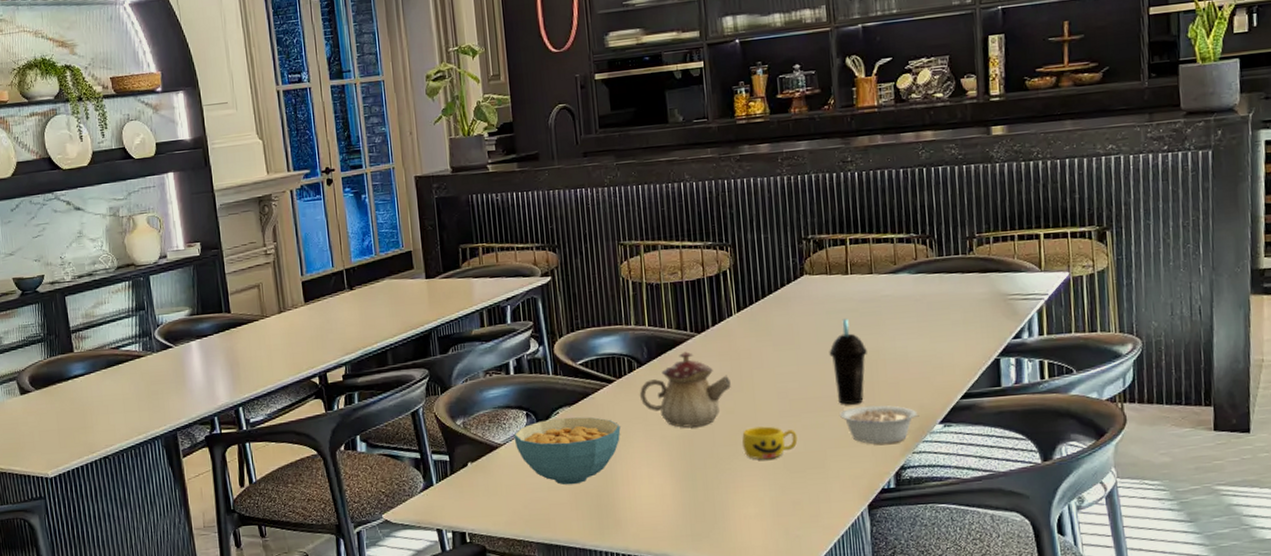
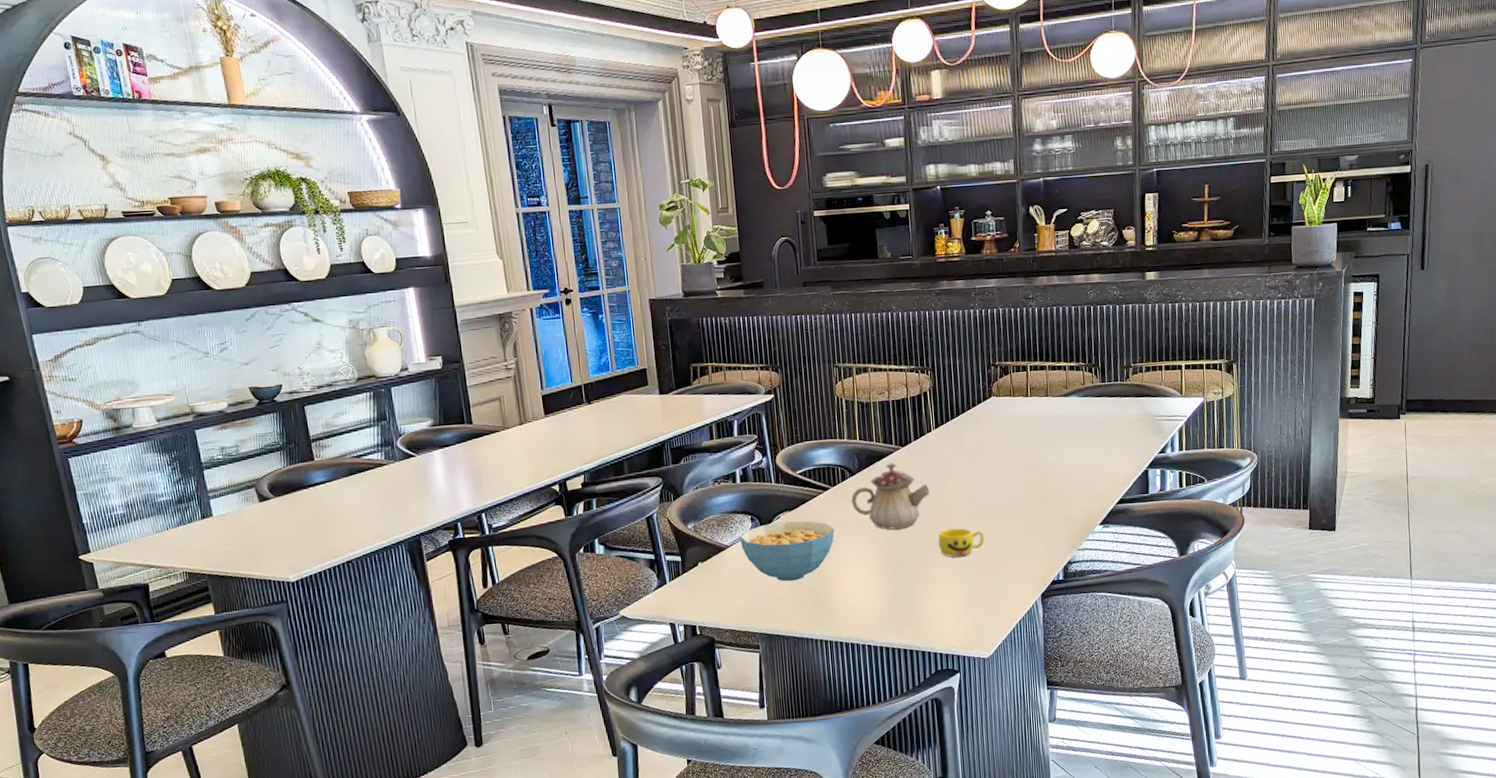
cup: present [829,318,867,405] -> none [1011,435,1043,509]
legume: present [839,405,919,444] -> none [1019,509,1084,543]

